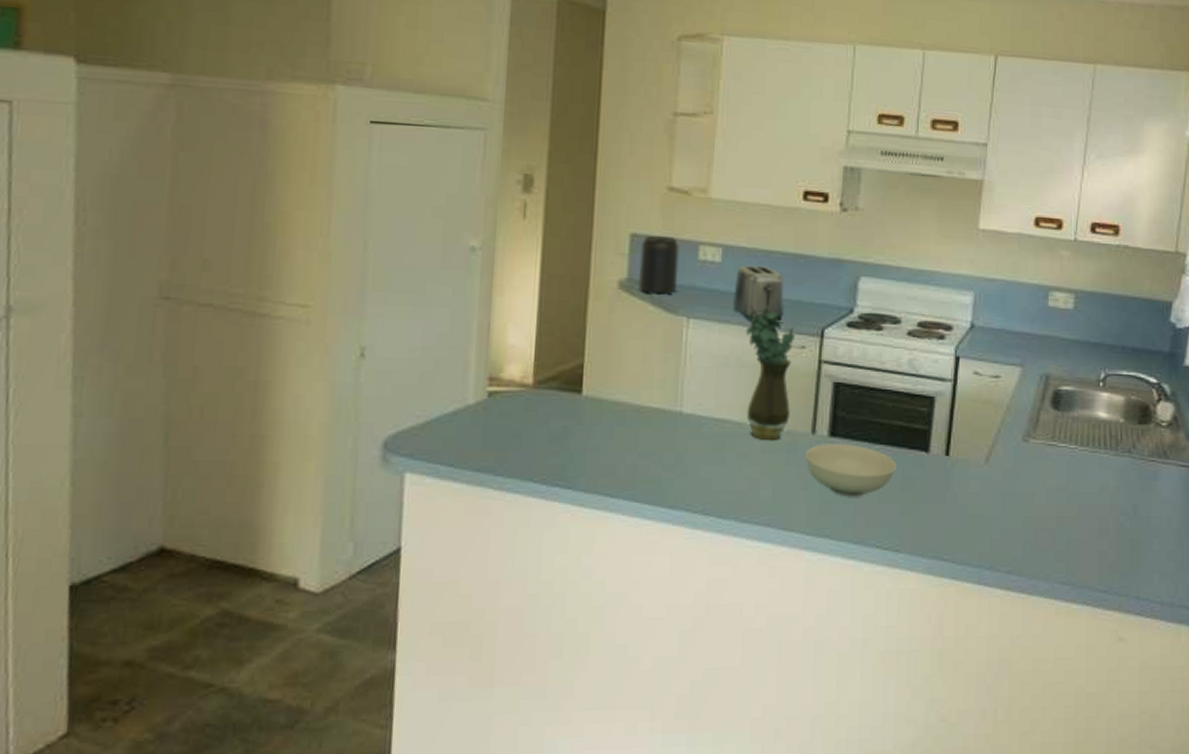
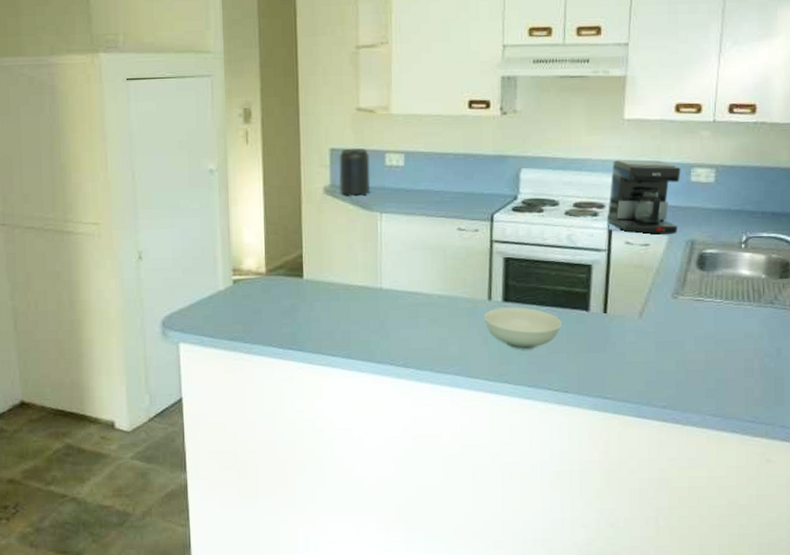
toaster: present [733,265,784,322] -> none [416,166,458,212]
vase: present [745,304,795,440] -> none [428,198,469,307]
coffee maker: none [954,274,1038,366] -> present [607,159,681,234]

